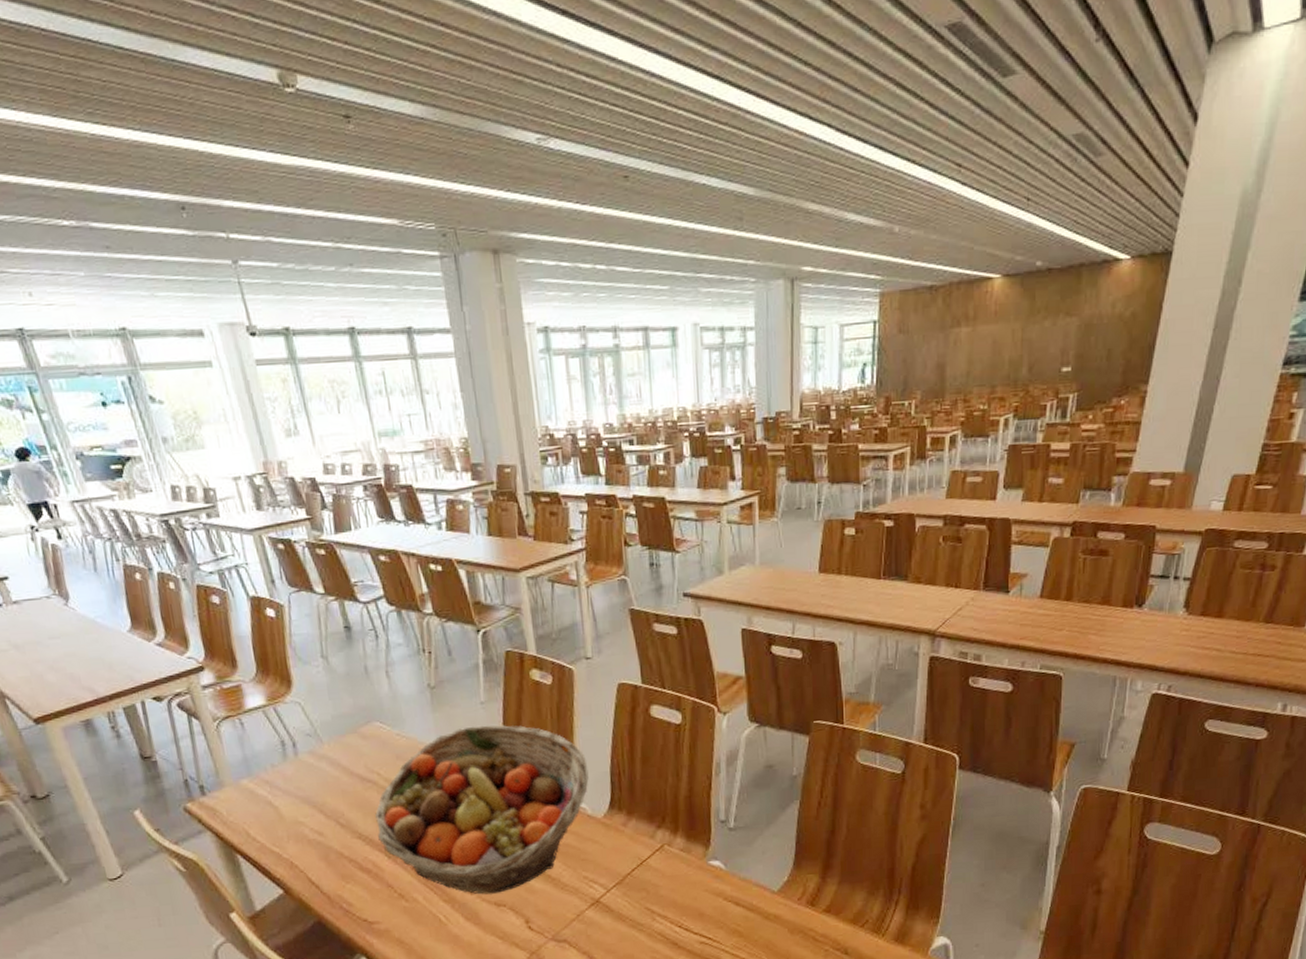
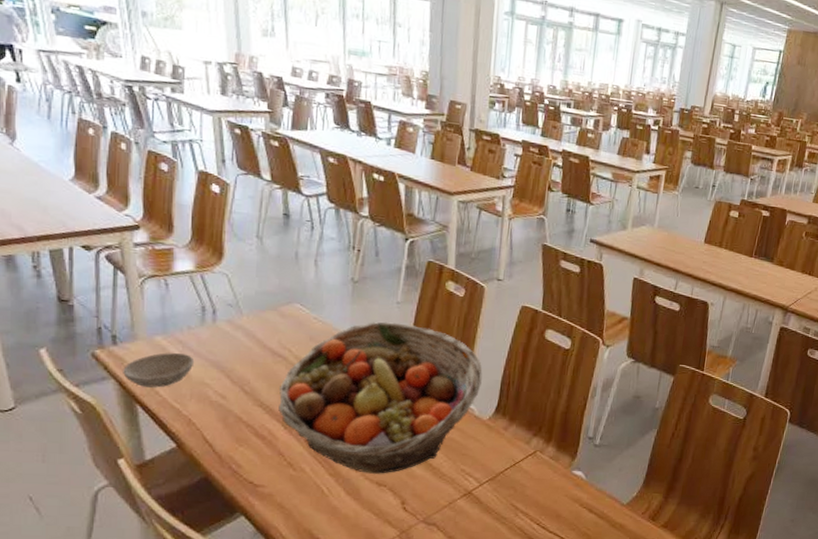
bowl: none [216,794,285,835] -> present [123,353,195,388]

